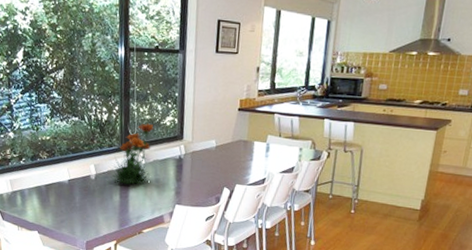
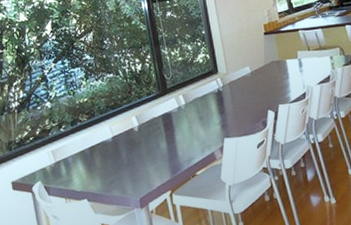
flower plant: present [110,123,154,185] -> none [152,64,193,130]

